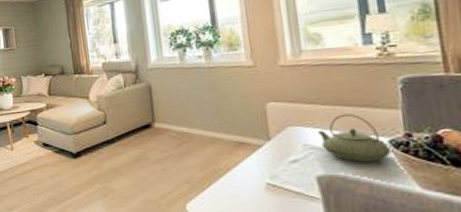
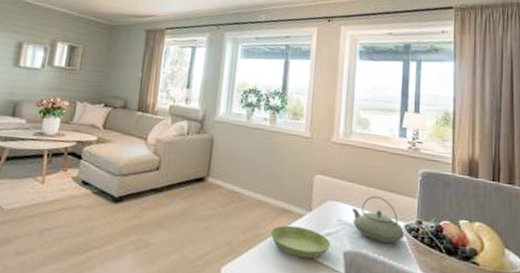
saucer: none [228,157,301,187] -> present [270,225,331,259]

